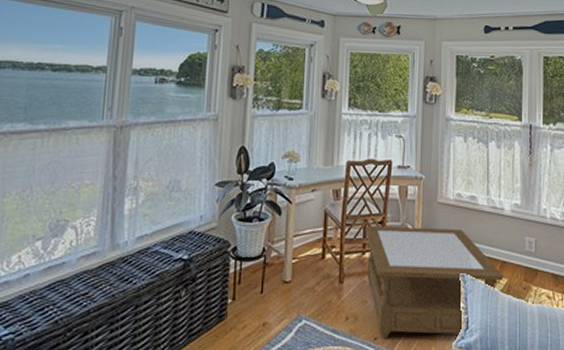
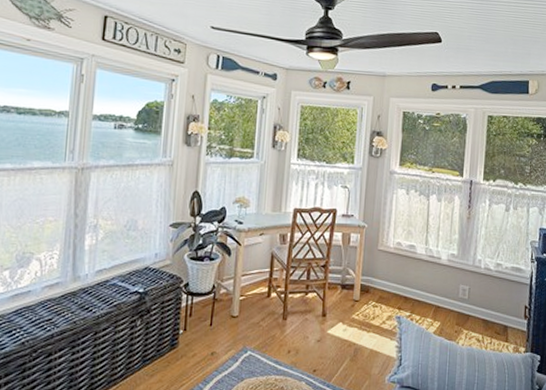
coffee table: present [365,225,503,340] -> none [309,268,437,372]

